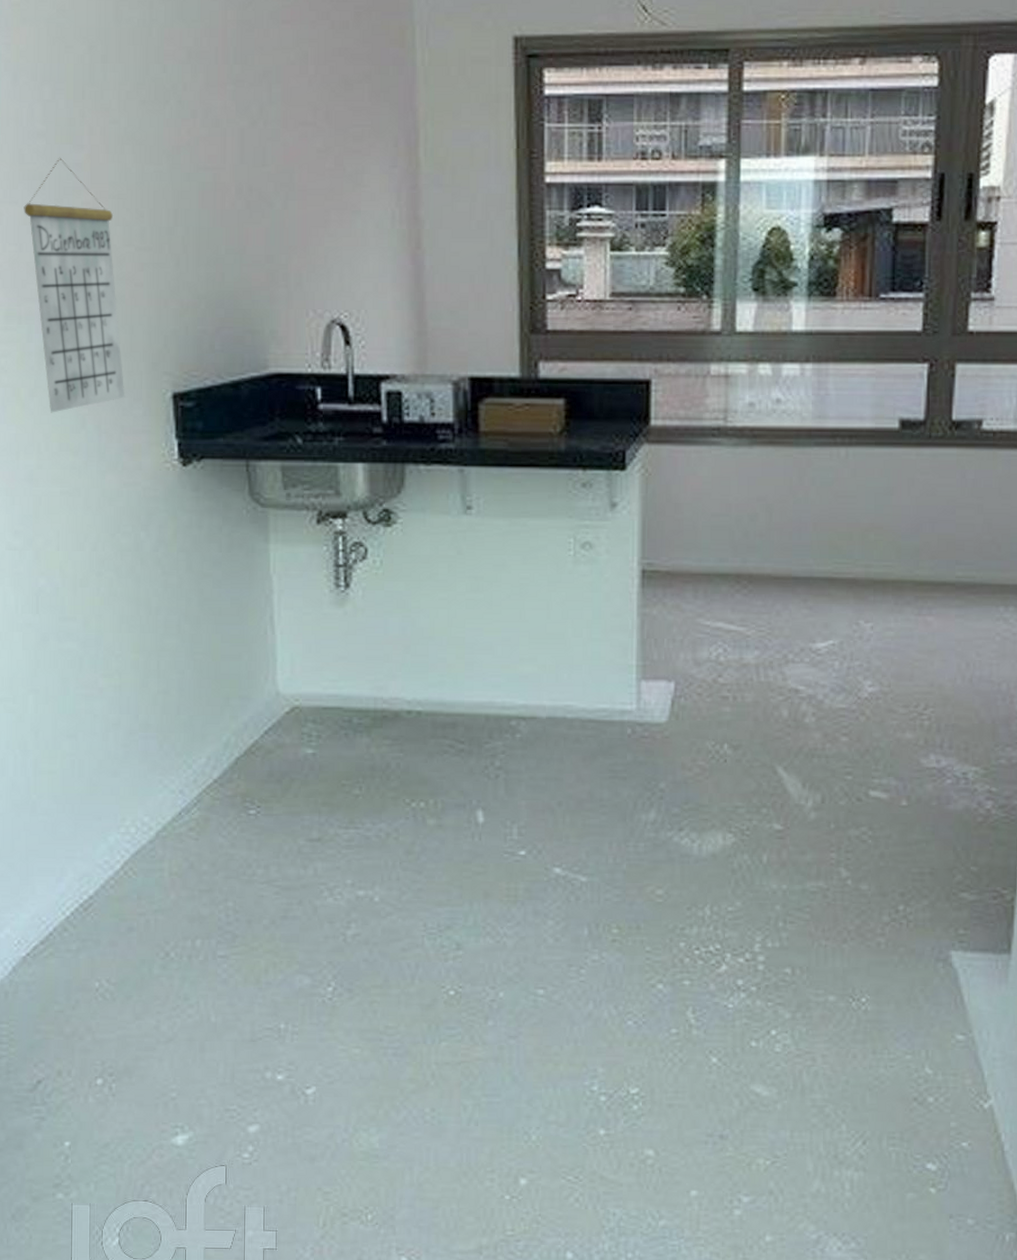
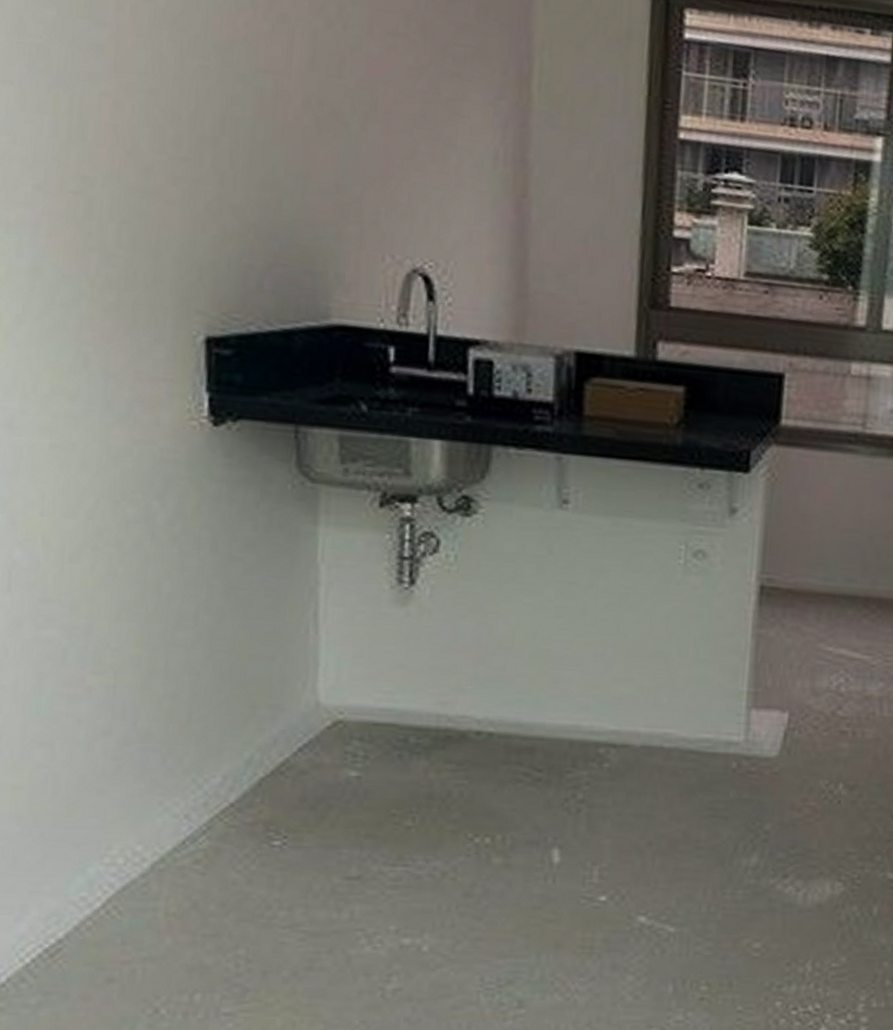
calendar: present [24,157,125,413] -> none [21,33,144,347]

